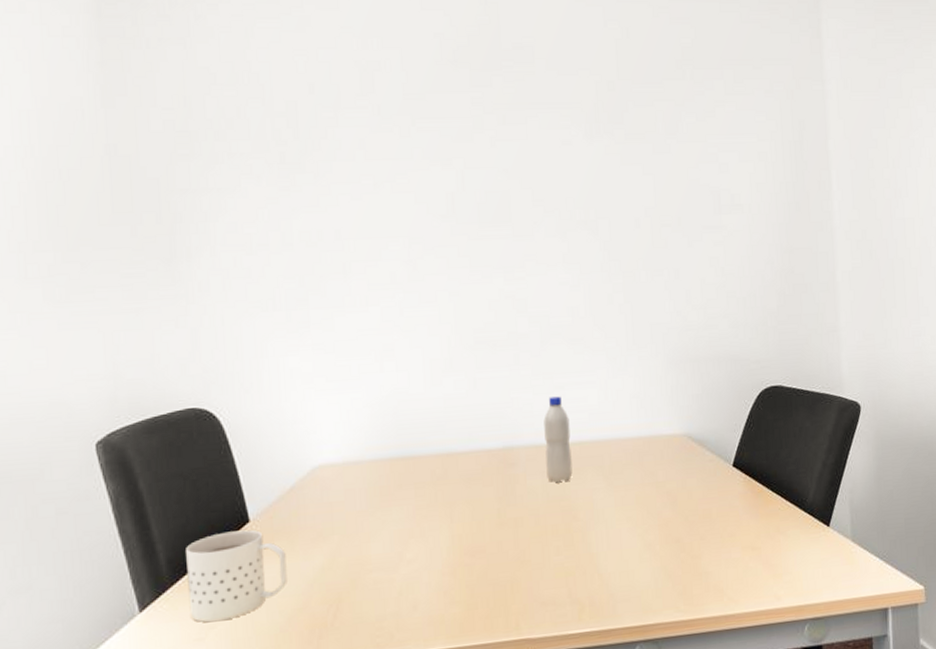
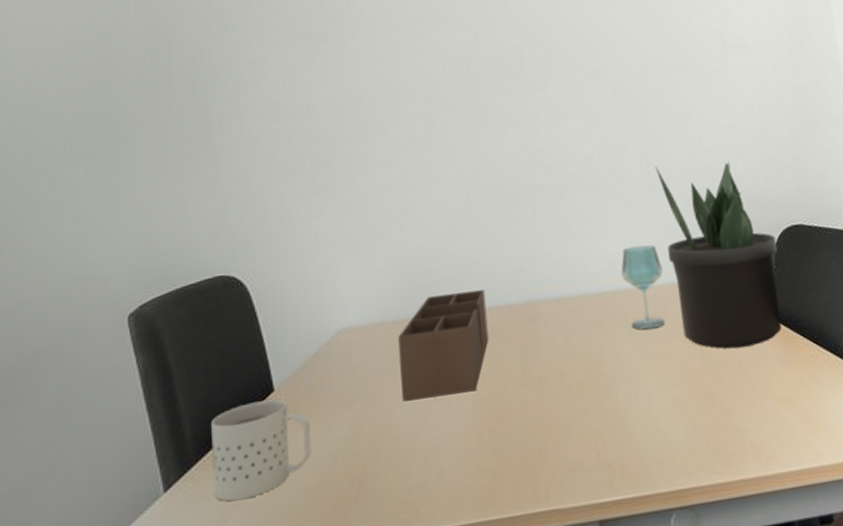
desk organizer: none [375,434,467,537] -> present [398,290,489,402]
water bottle: present [543,396,573,483] -> none [563,246,596,338]
wine glass: none [600,398,642,479] -> present [621,245,665,330]
planter: none [641,320,755,500] -> present [655,161,782,349]

